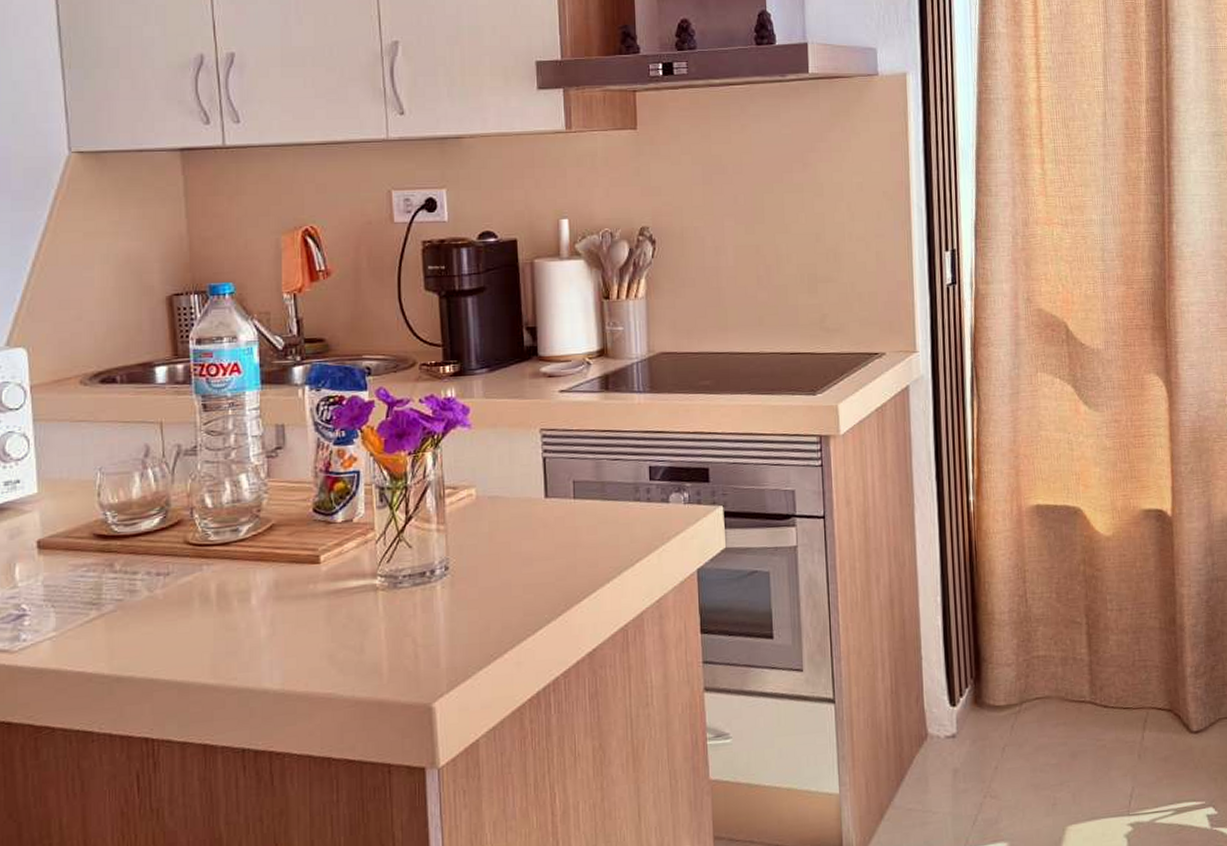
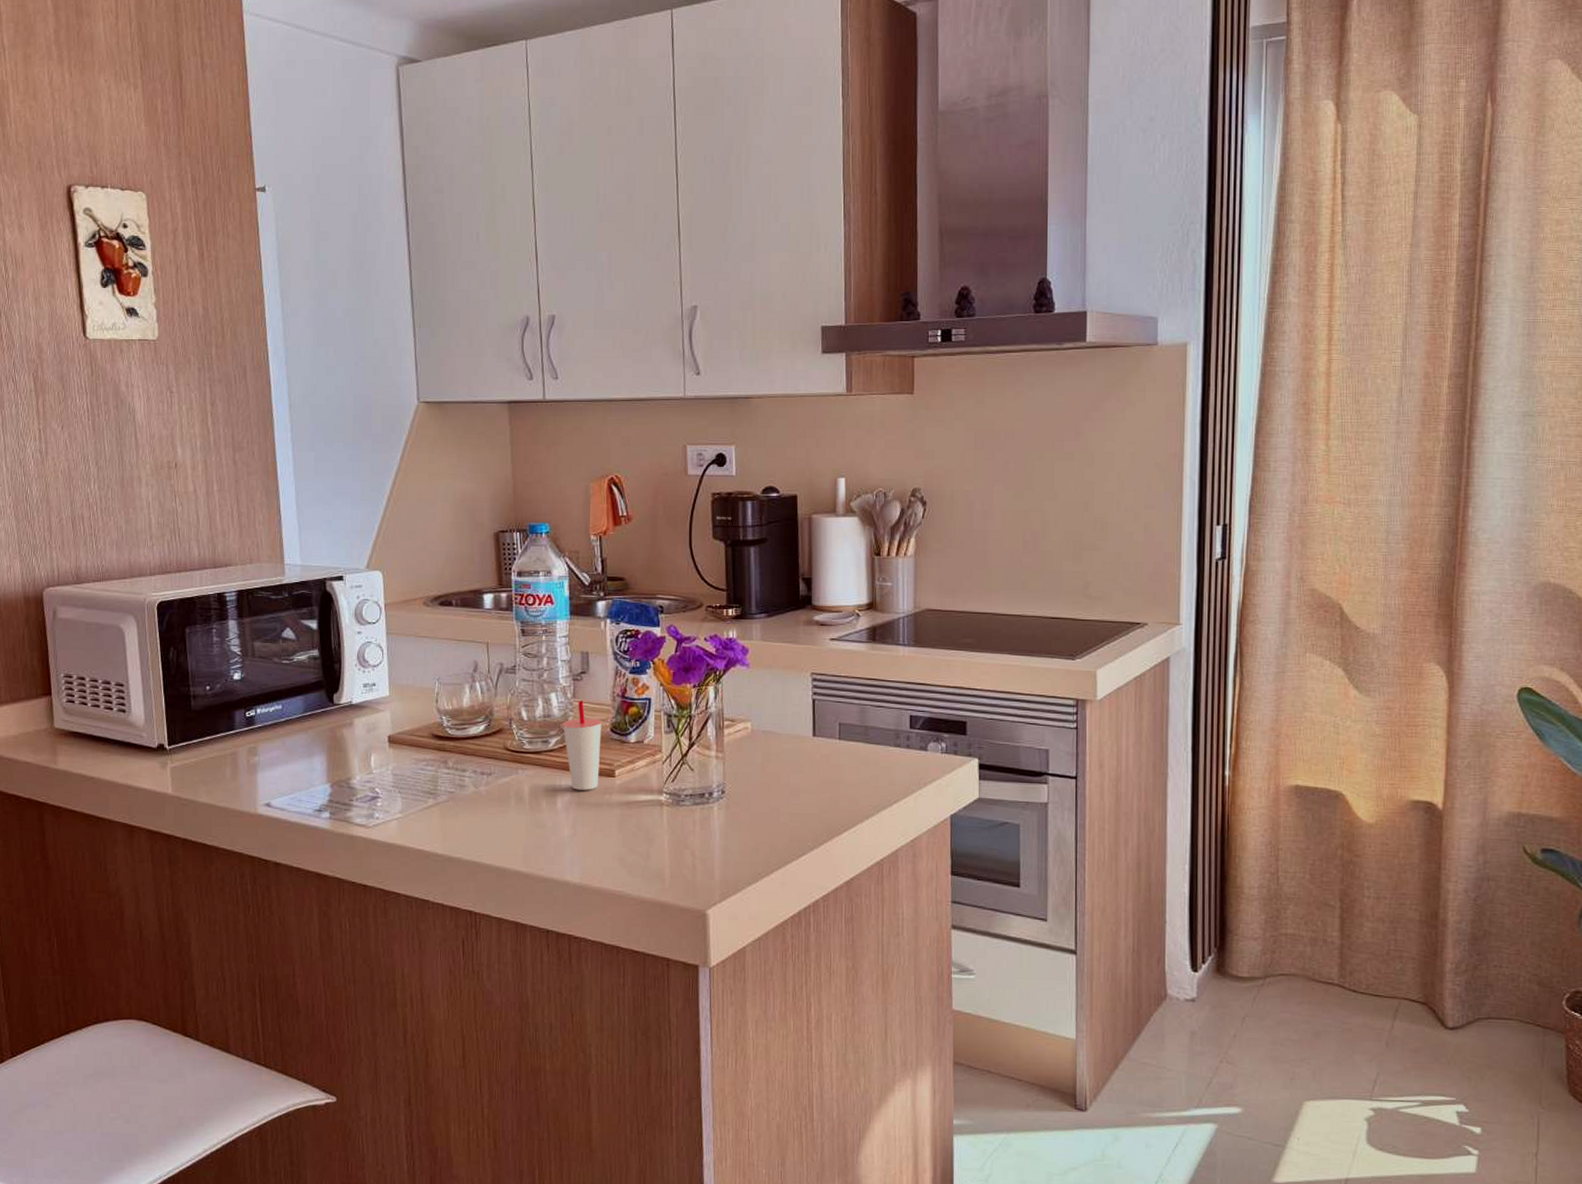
cup: none [254,480,304,583] -> present [562,701,603,790]

